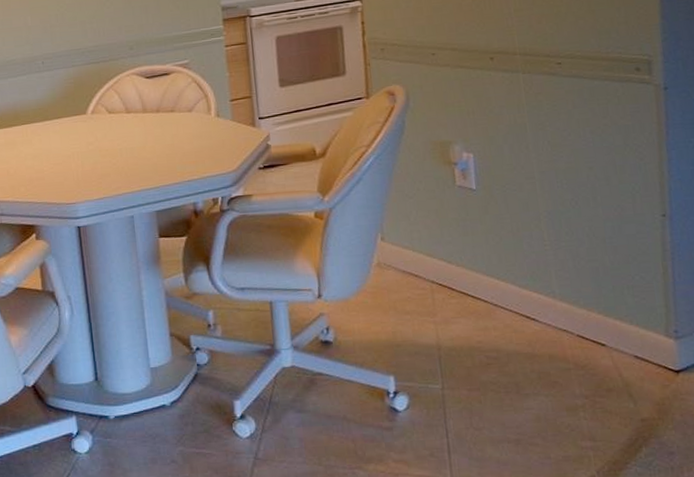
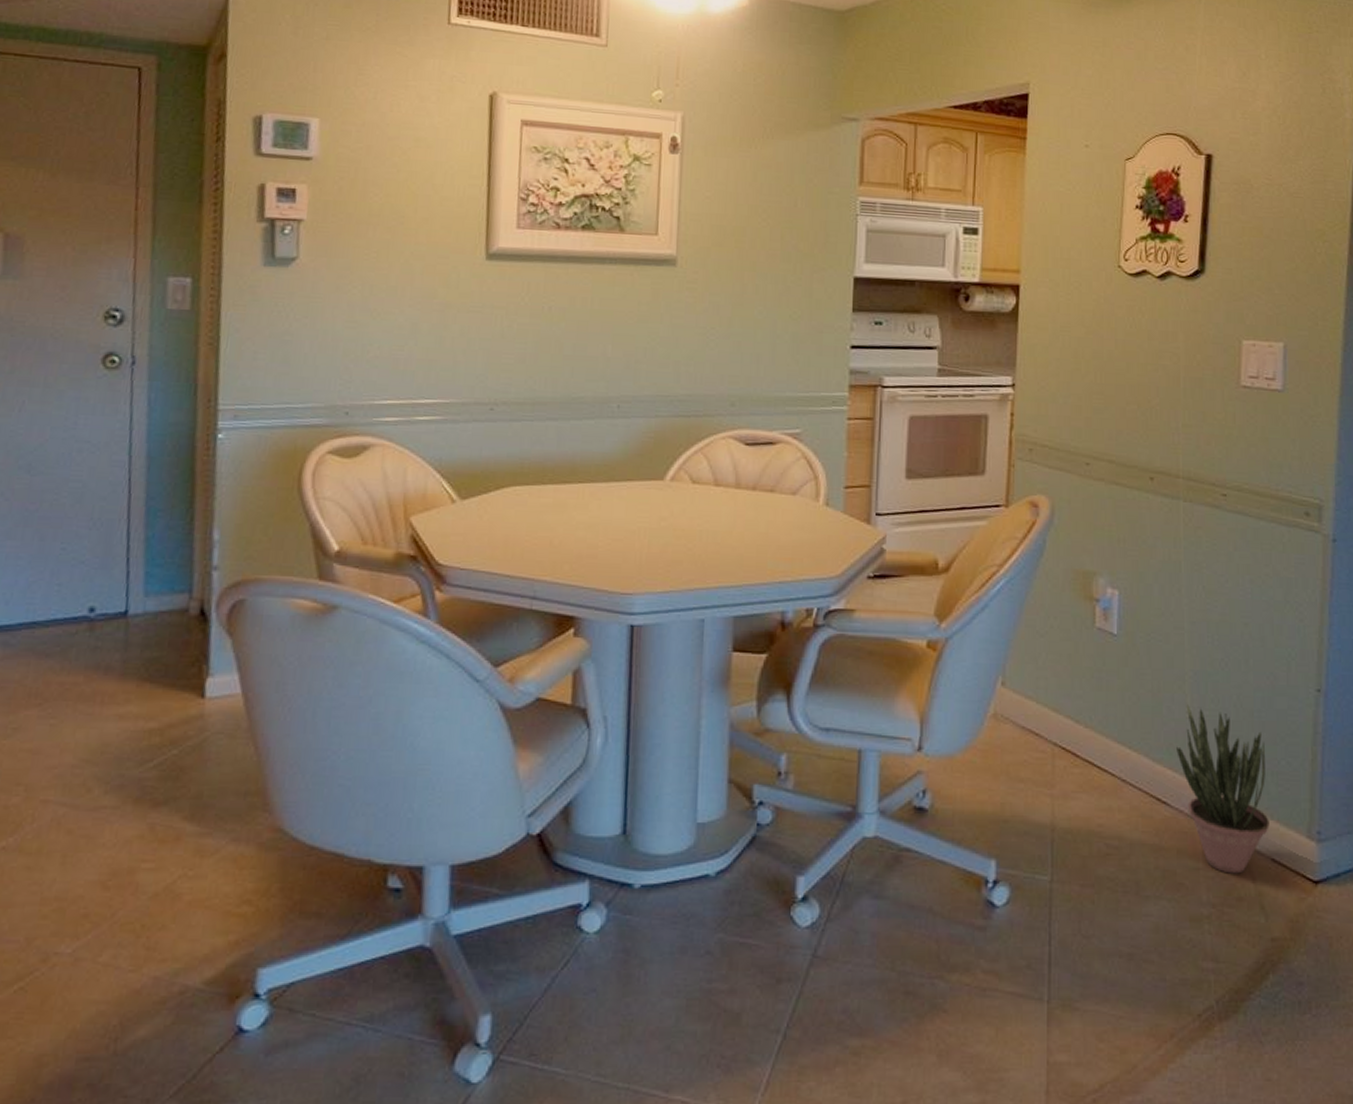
potted plant: none [539,239,630,371] -> present [1176,705,1270,874]

